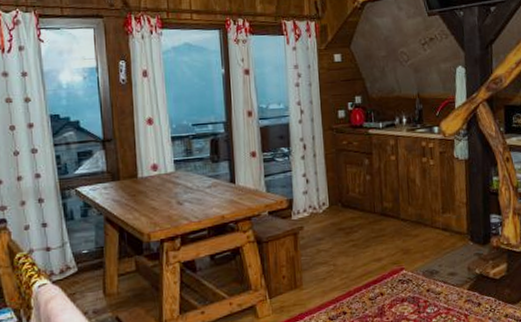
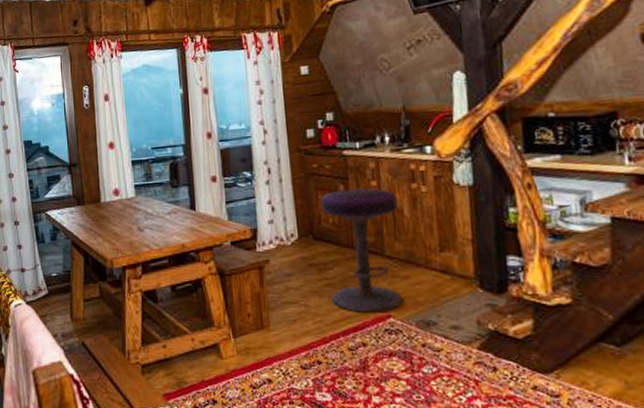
stool: none [348,162,413,268] -> present [320,188,402,312]

